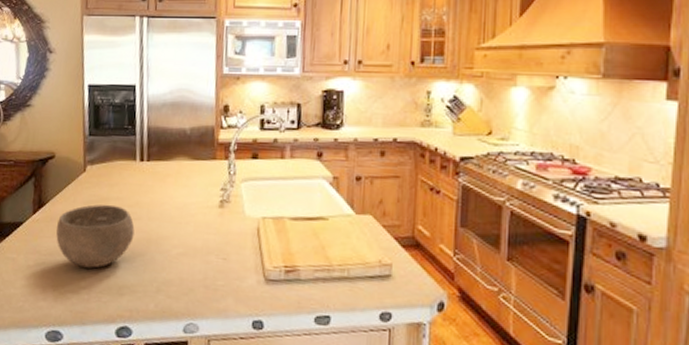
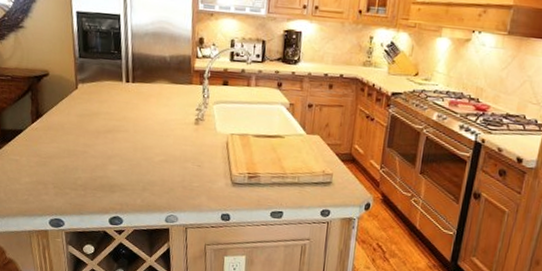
bowl: present [55,204,135,269] -> none [53,117,123,170]

